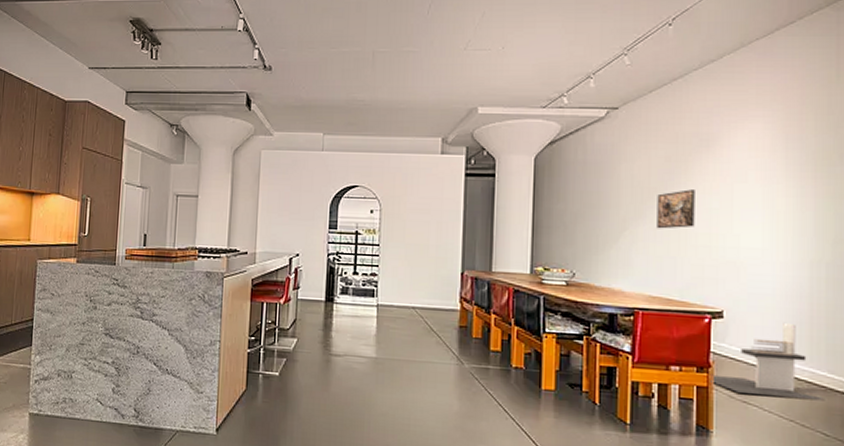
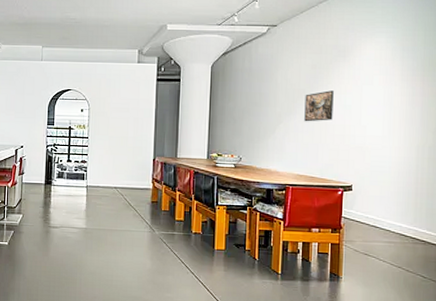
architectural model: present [710,322,825,401] -> none [341,193,424,252]

